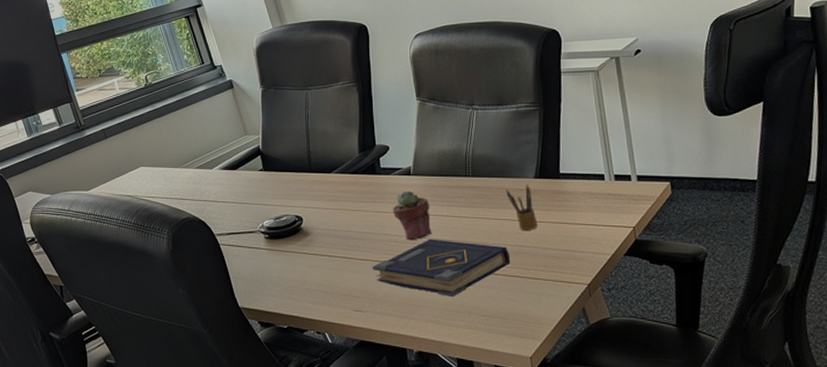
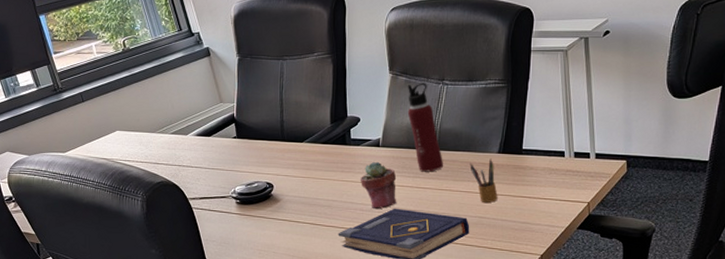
water bottle: none [437,108,478,200] -> present [407,83,443,172]

